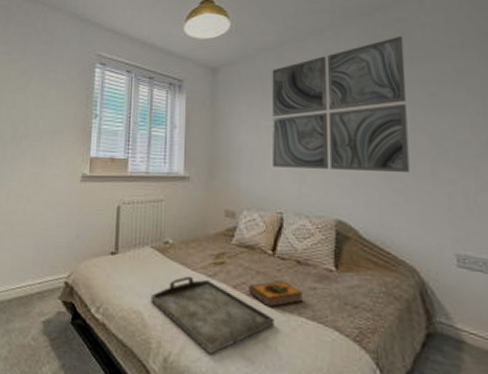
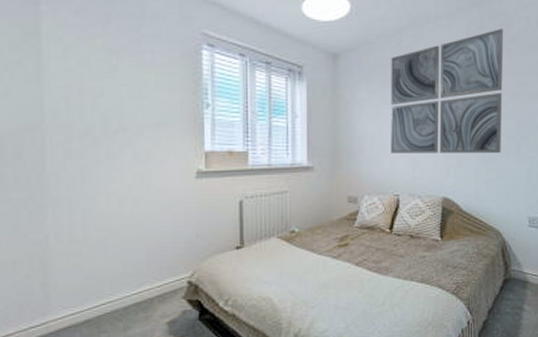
serving tray: present [151,276,275,355] -> none [280,260,391,324]
hardback book: present [249,281,304,308] -> none [369,254,415,277]

